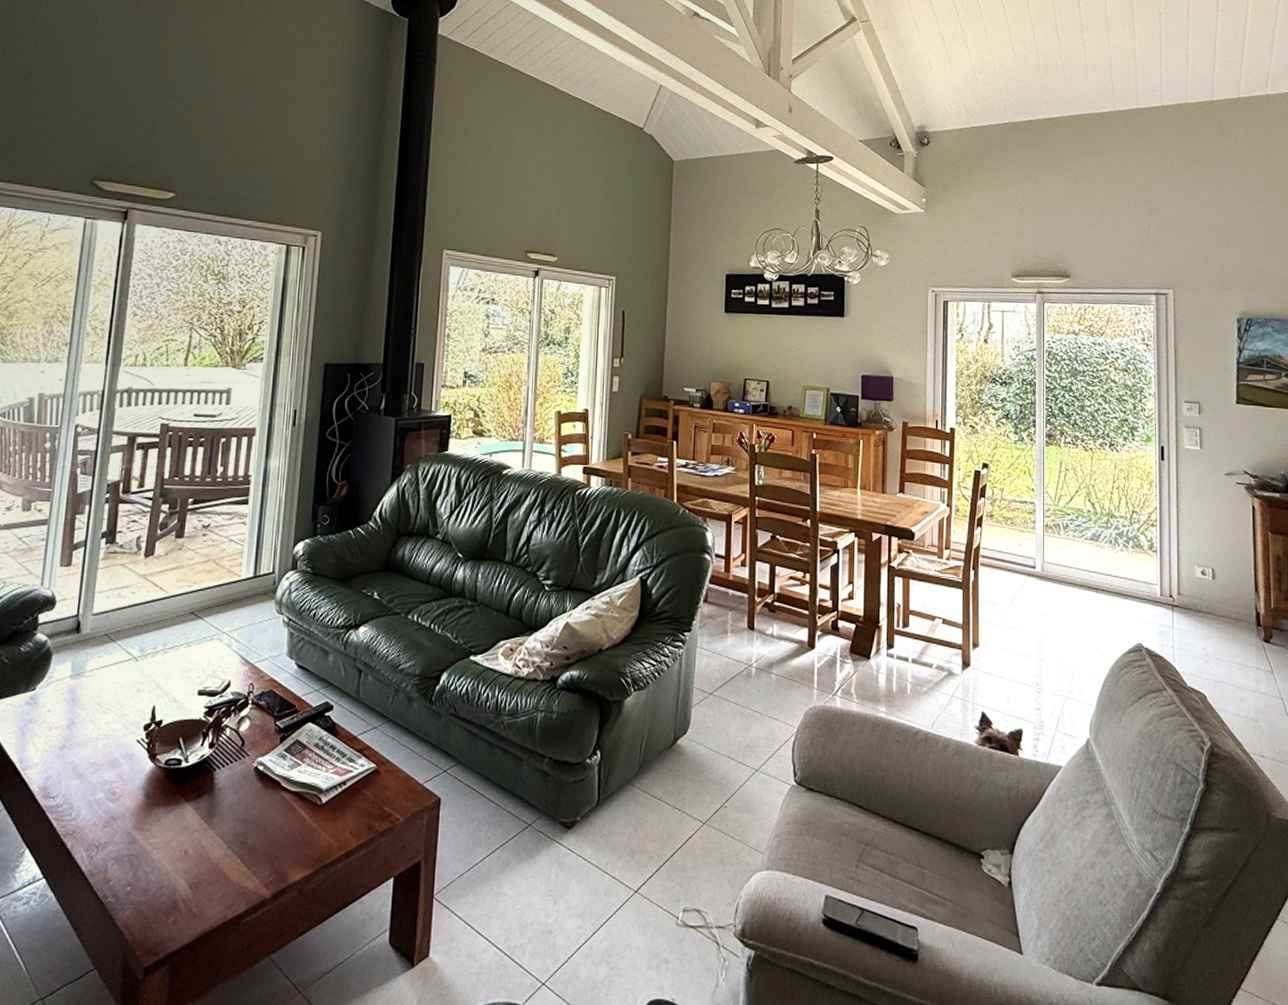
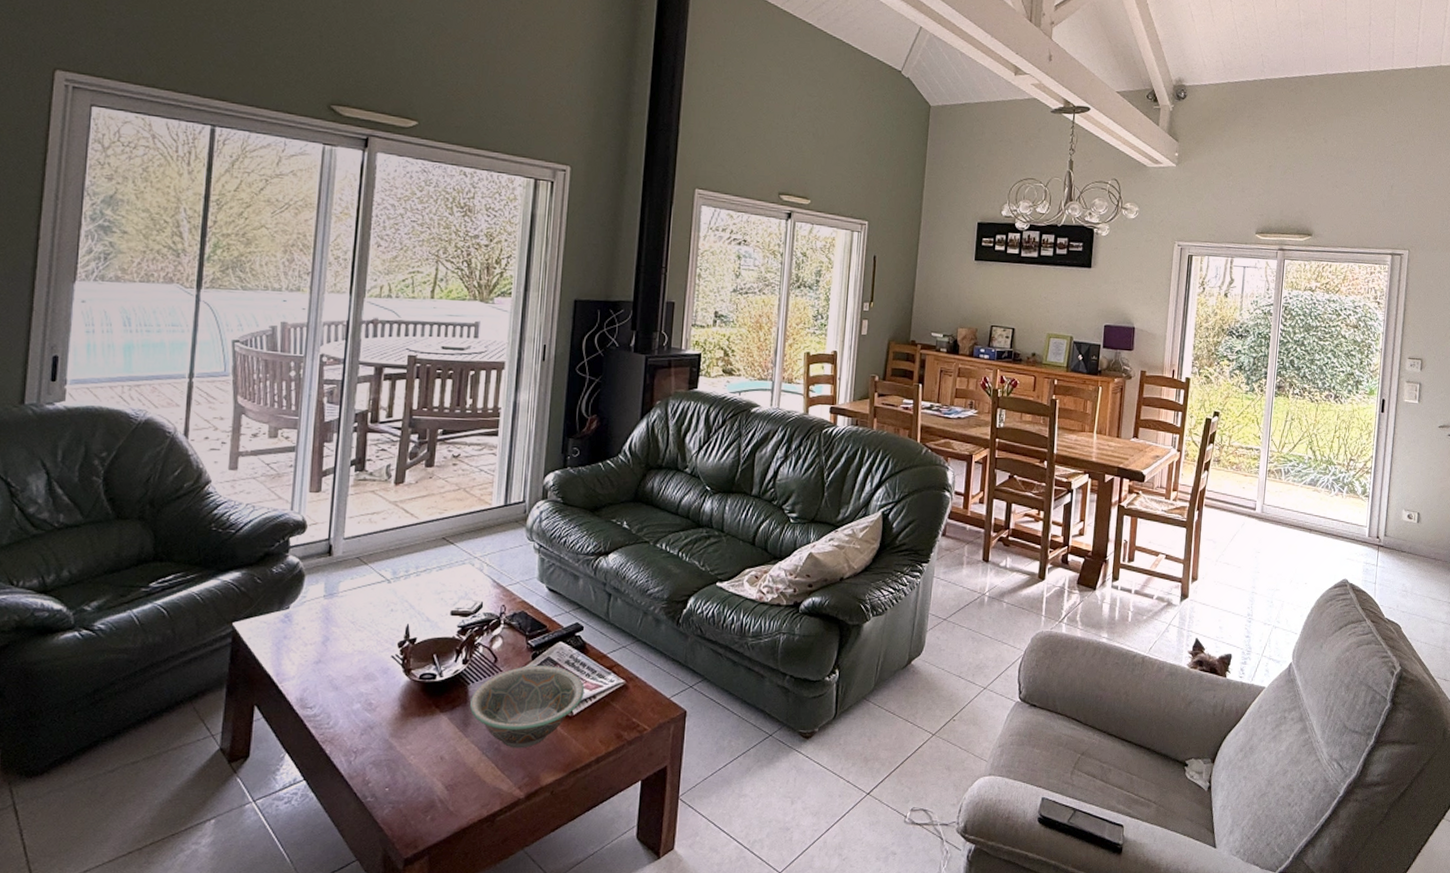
decorative bowl: none [215,749,334,841] -> present [469,665,585,748]

